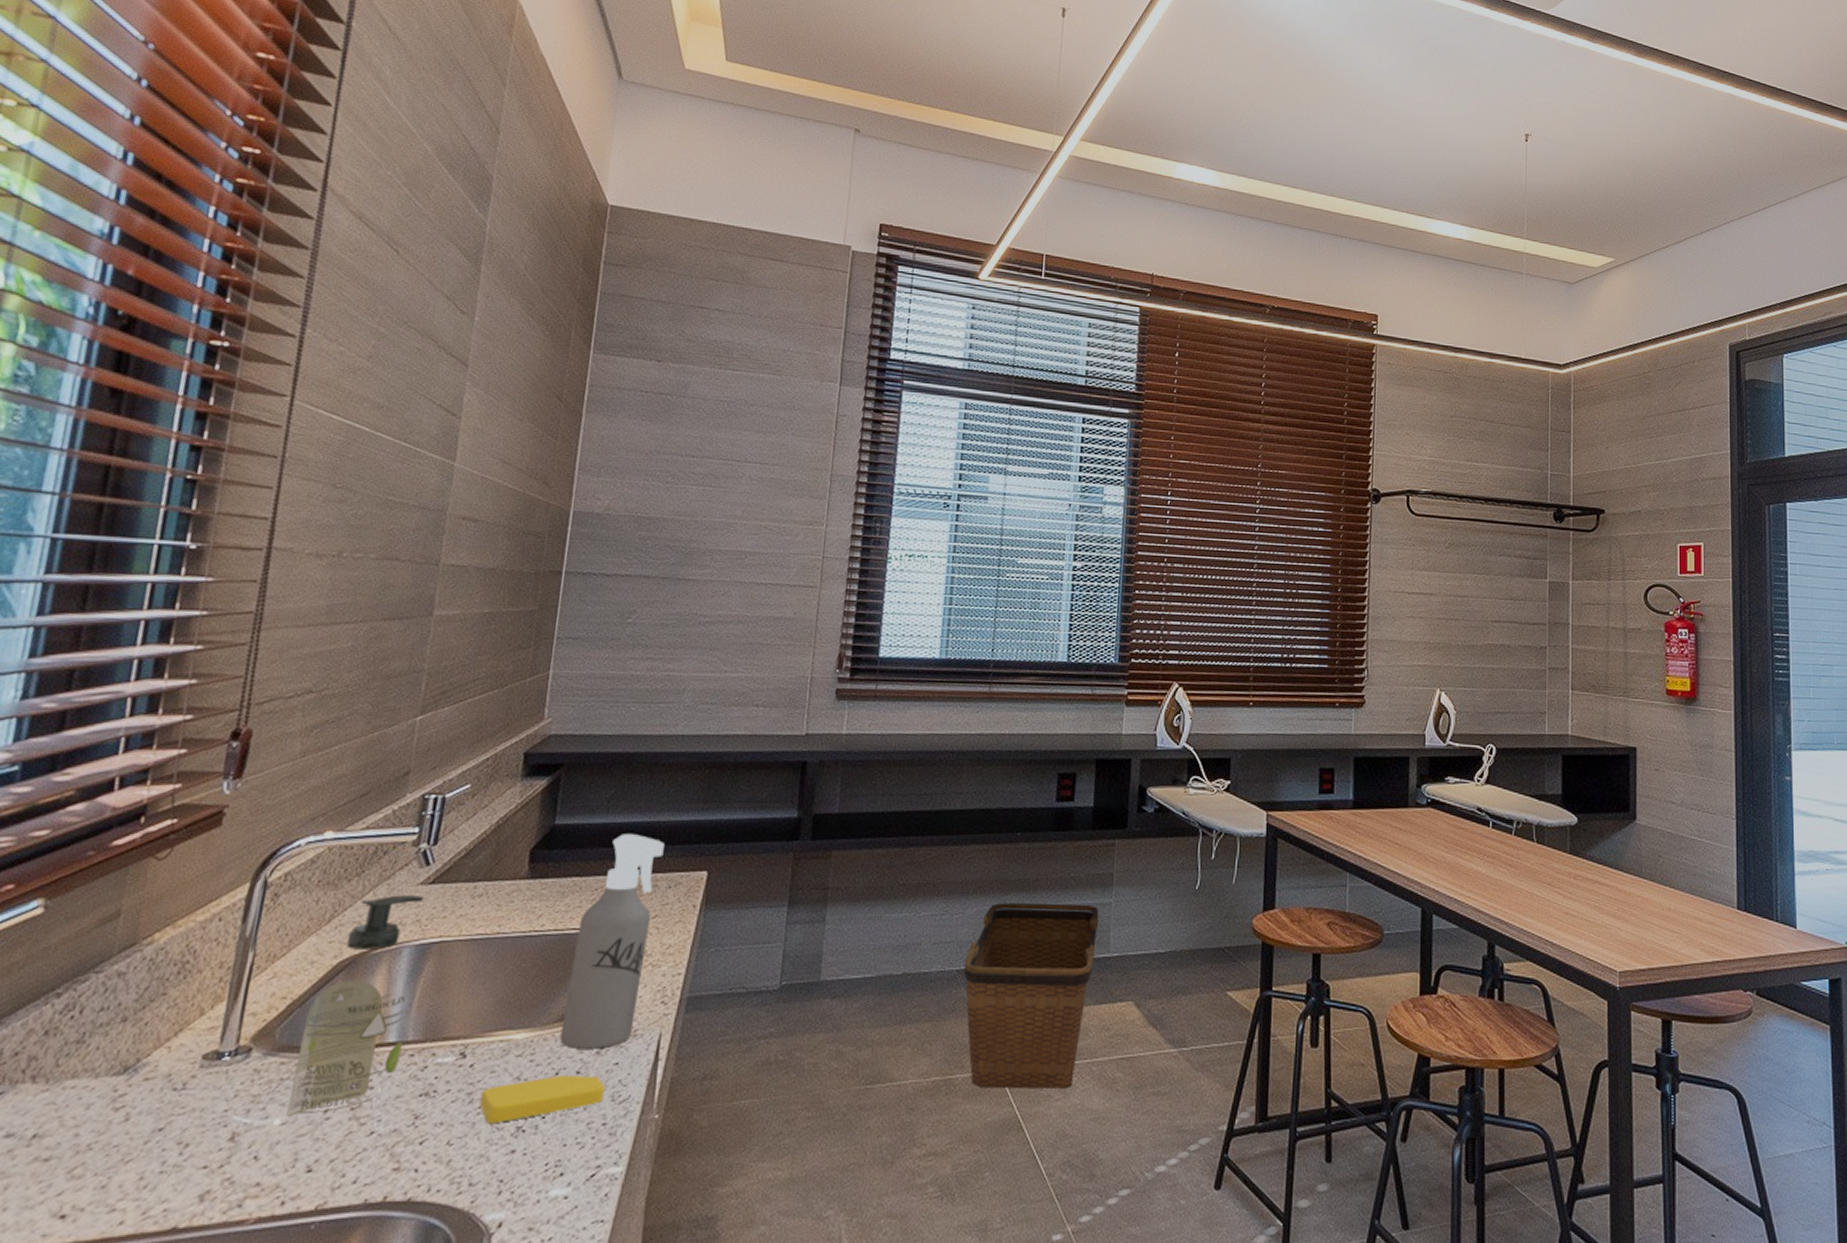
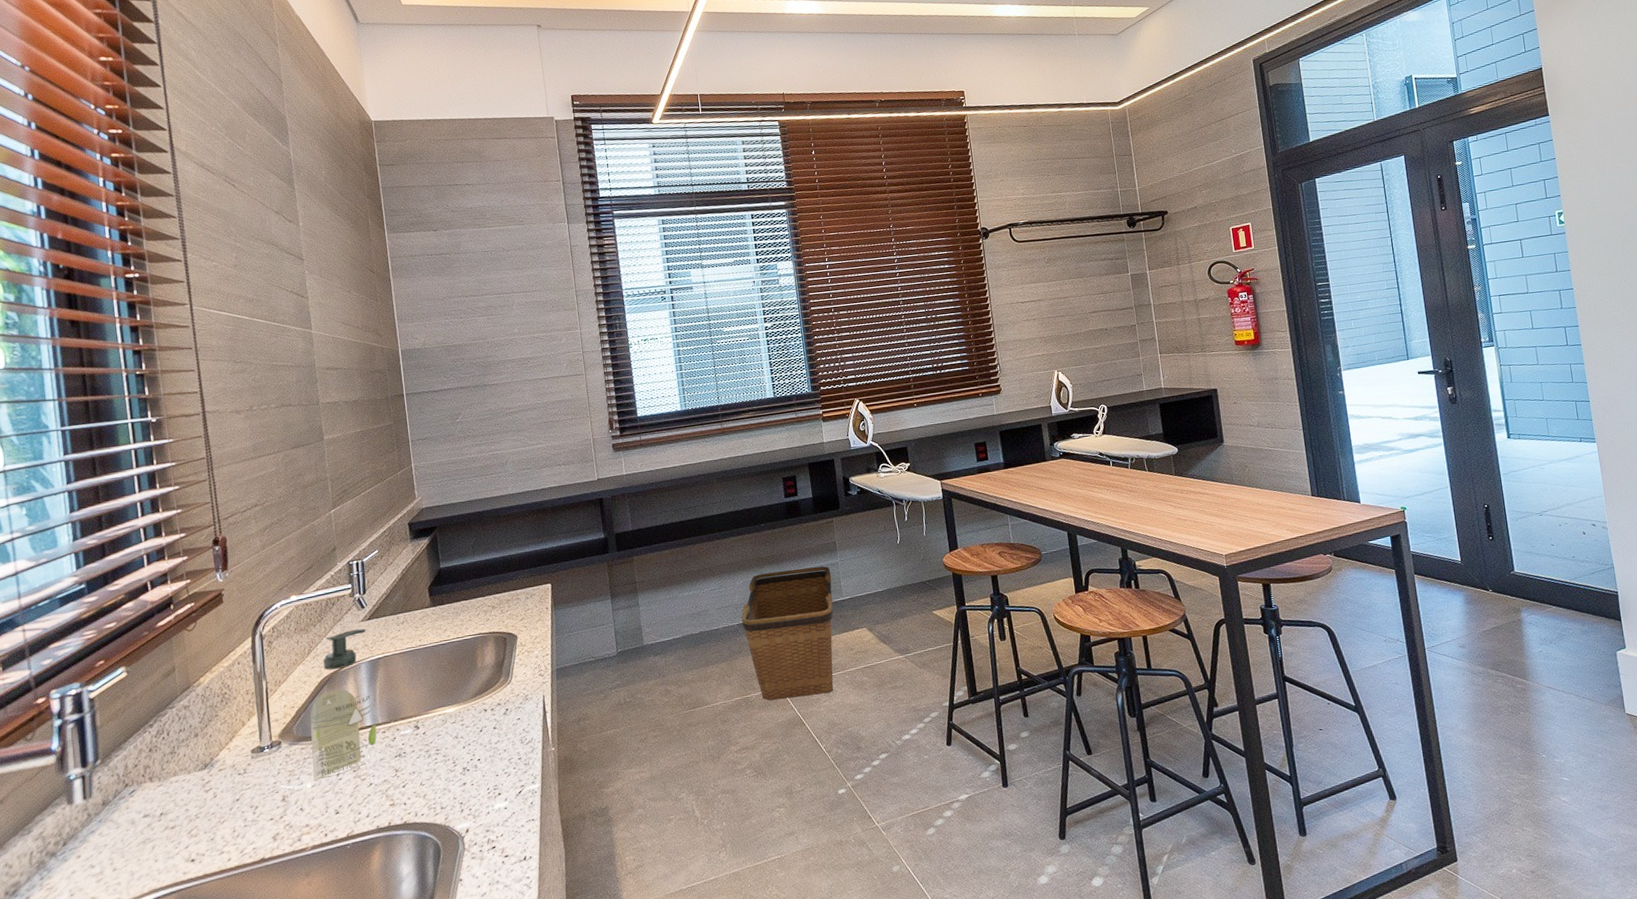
sponge: present [479,1075,606,1124] -> none [434,728,516,769]
spray bottle: present [559,834,665,1049] -> none [472,566,524,713]

